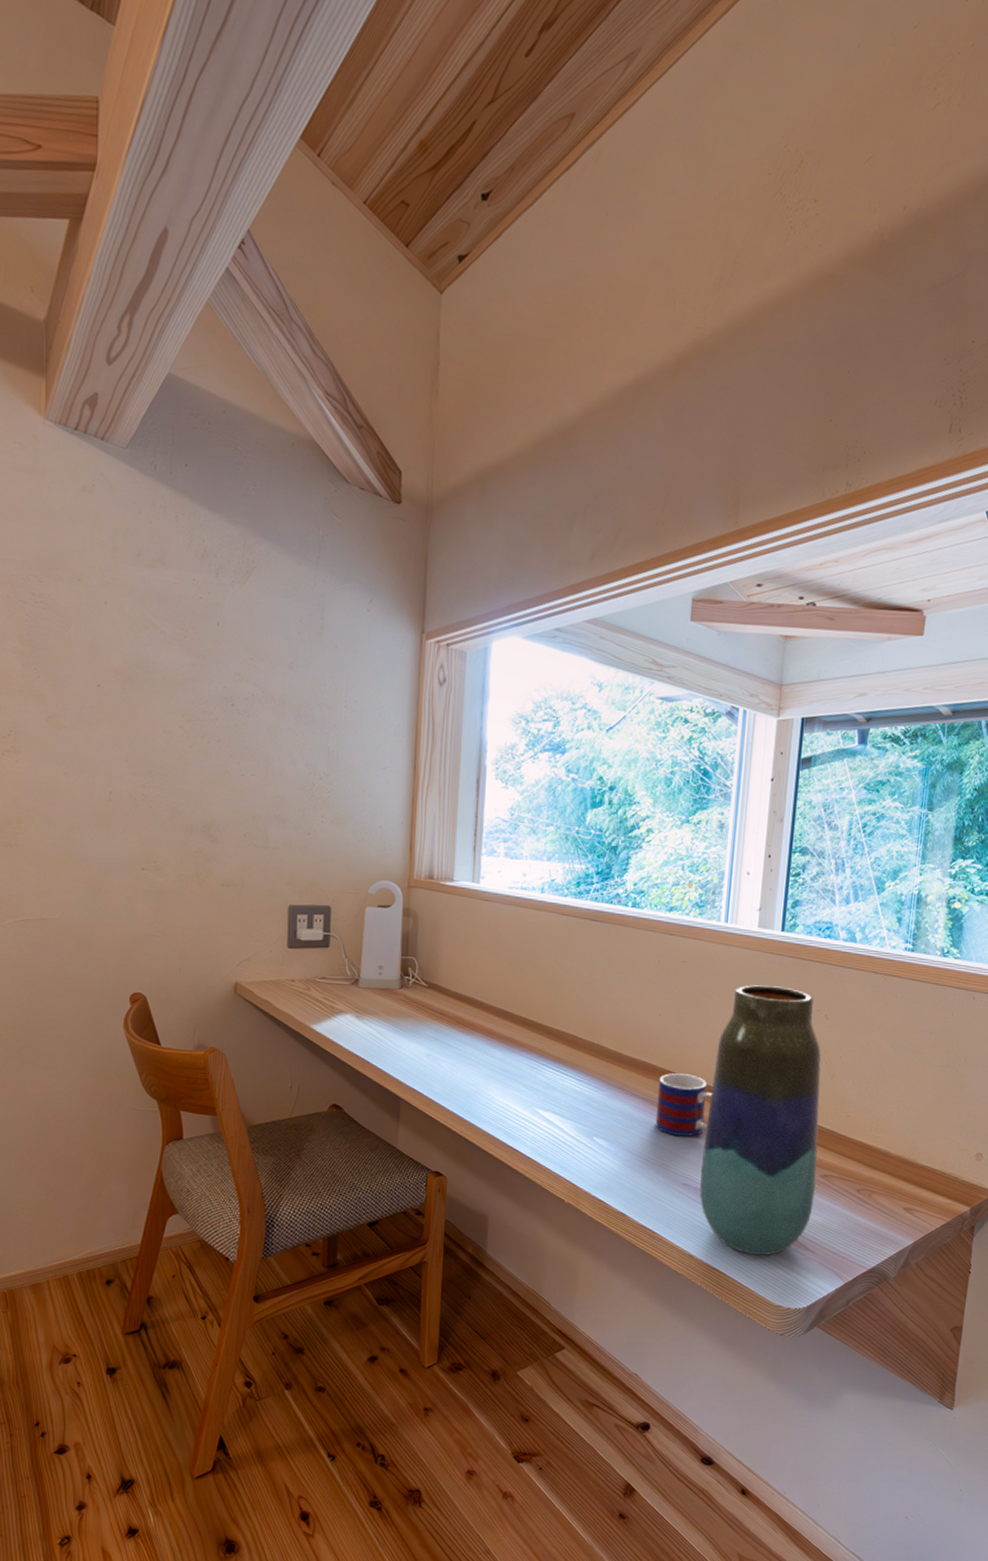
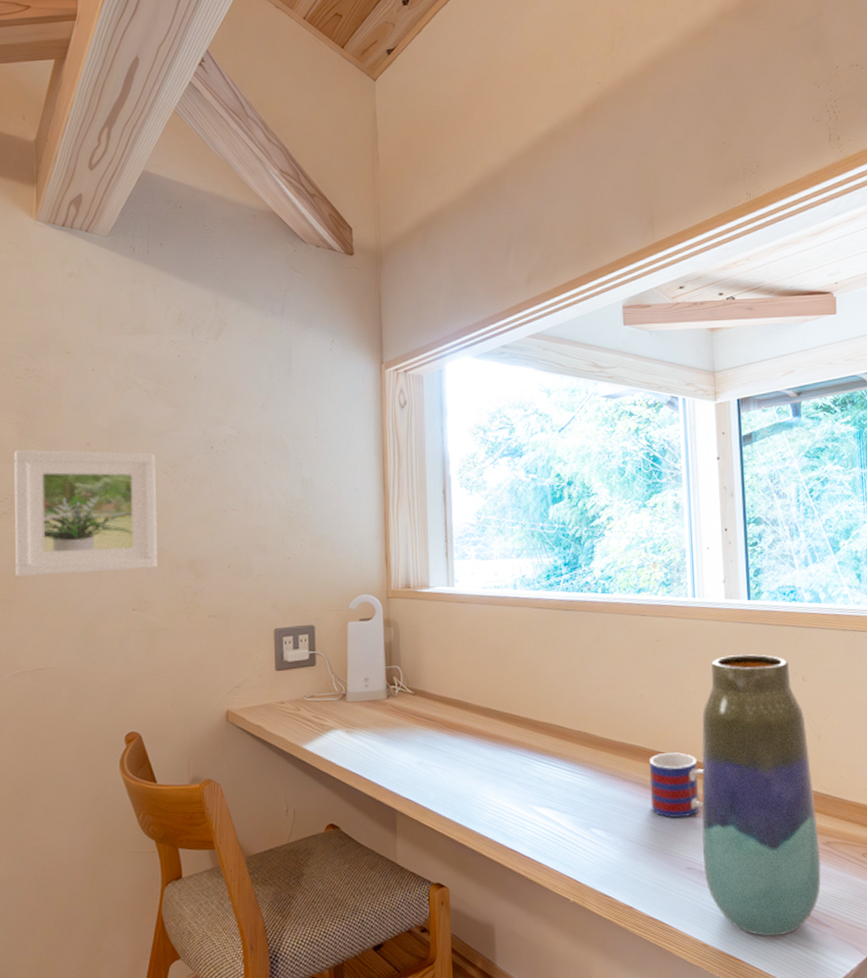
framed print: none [18,683,171,828] -> present [14,450,157,577]

